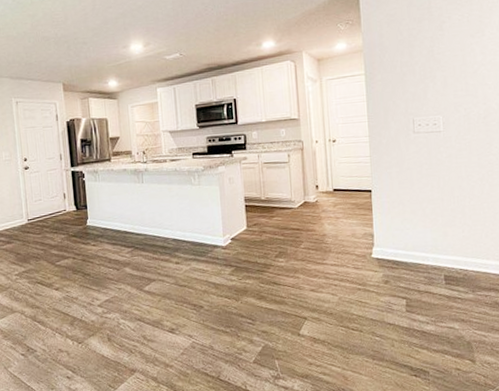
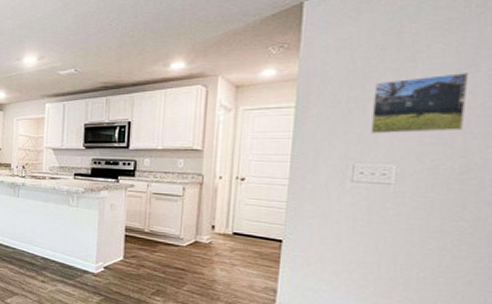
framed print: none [418,37,482,92] -> present [371,73,470,134]

